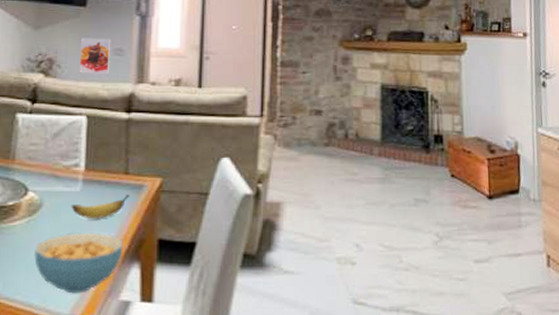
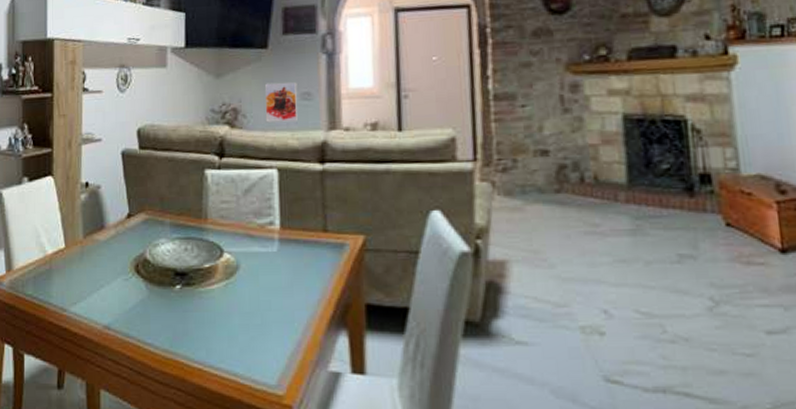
cereal bowl: present [33,232,123,294] -> none [234,296,329,363]
banana: present [71,195,130,220] -> none [268,254,331,282]

